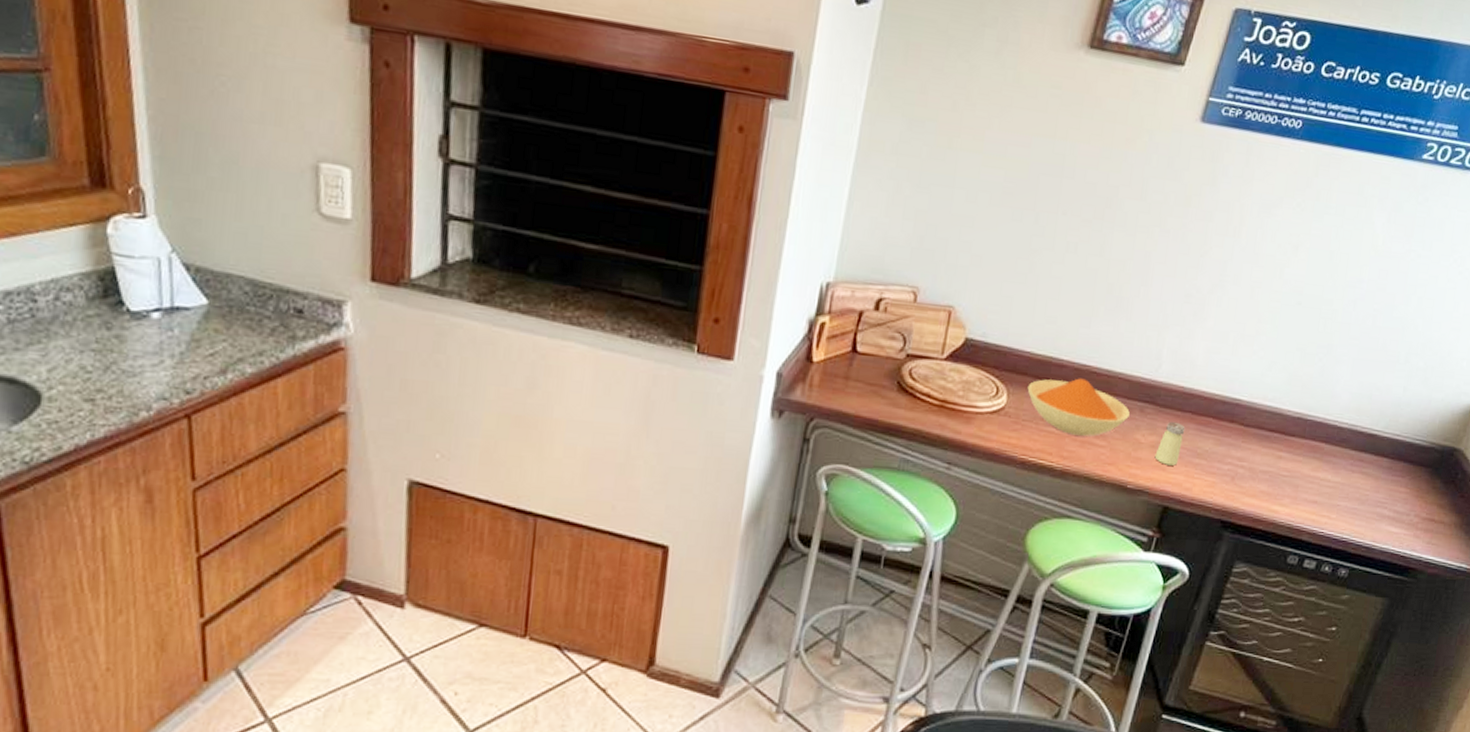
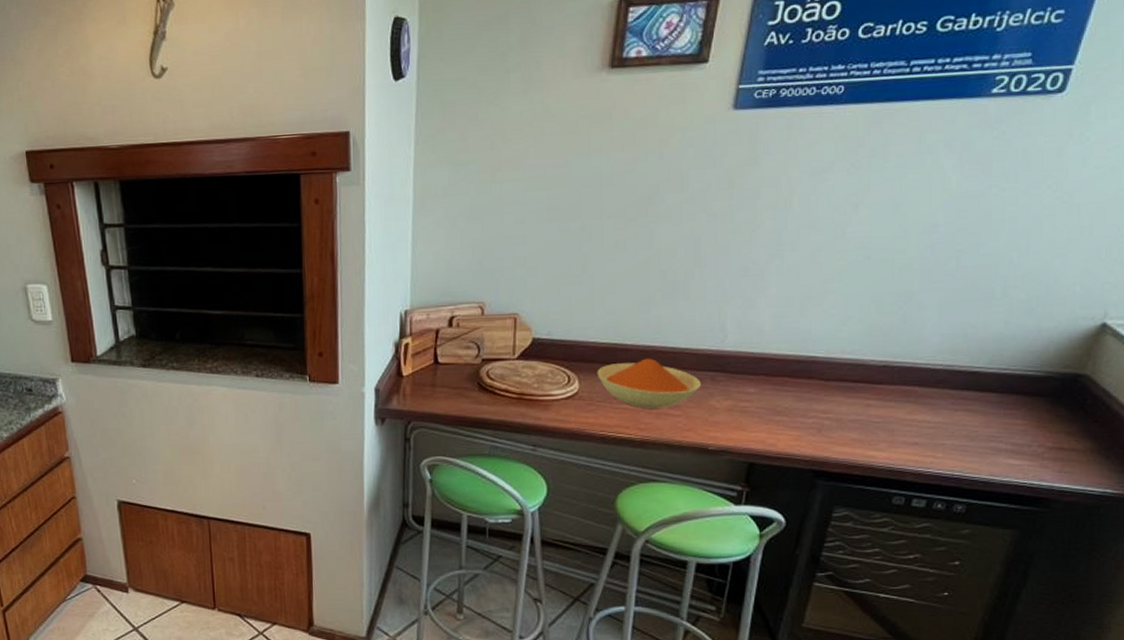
saltshaker: present [1154,421,1185,466] -> none [733,385,761,425]

